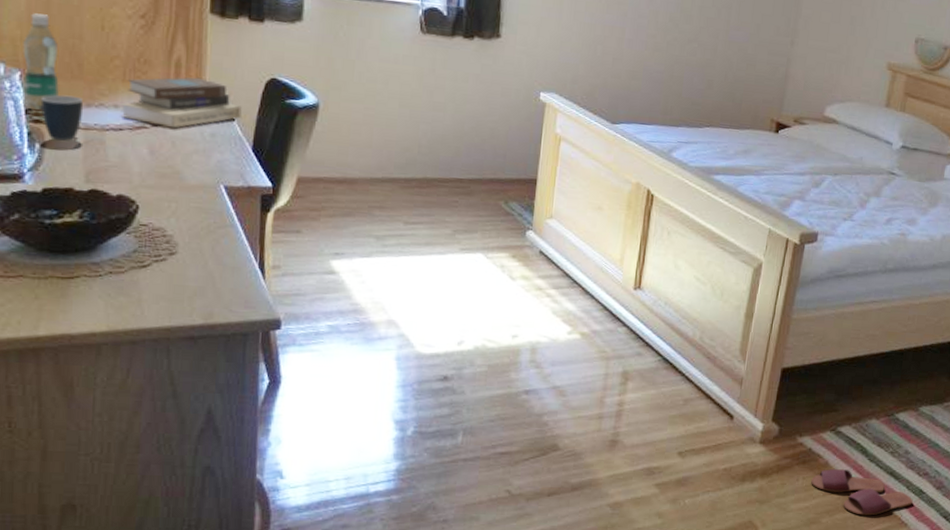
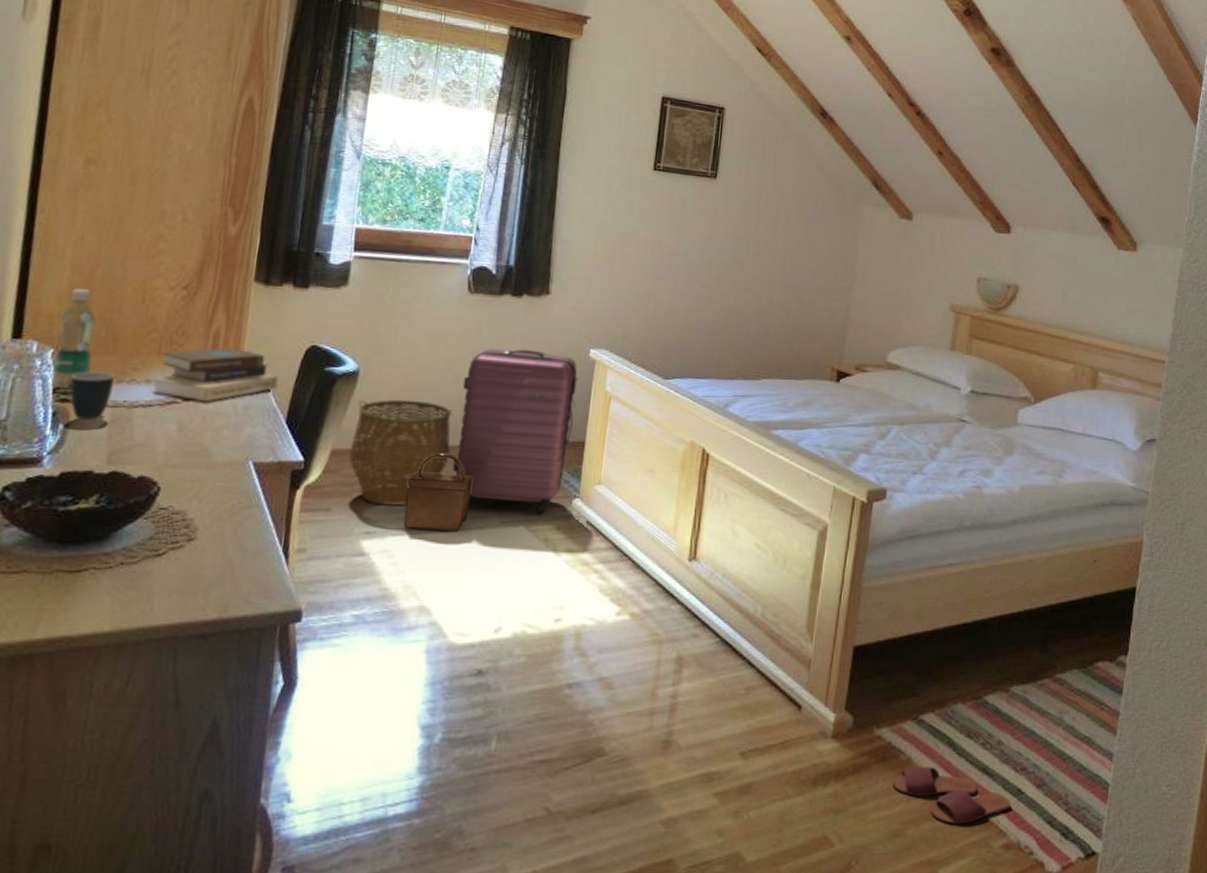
basket: none [314,132,411,231] -> present [348,399,453,506]
handbag: none [369,183,433,256] -> present [403,452,473,532]
suitcase: none [412,87,529,244] -> present [452,348,578,515]

